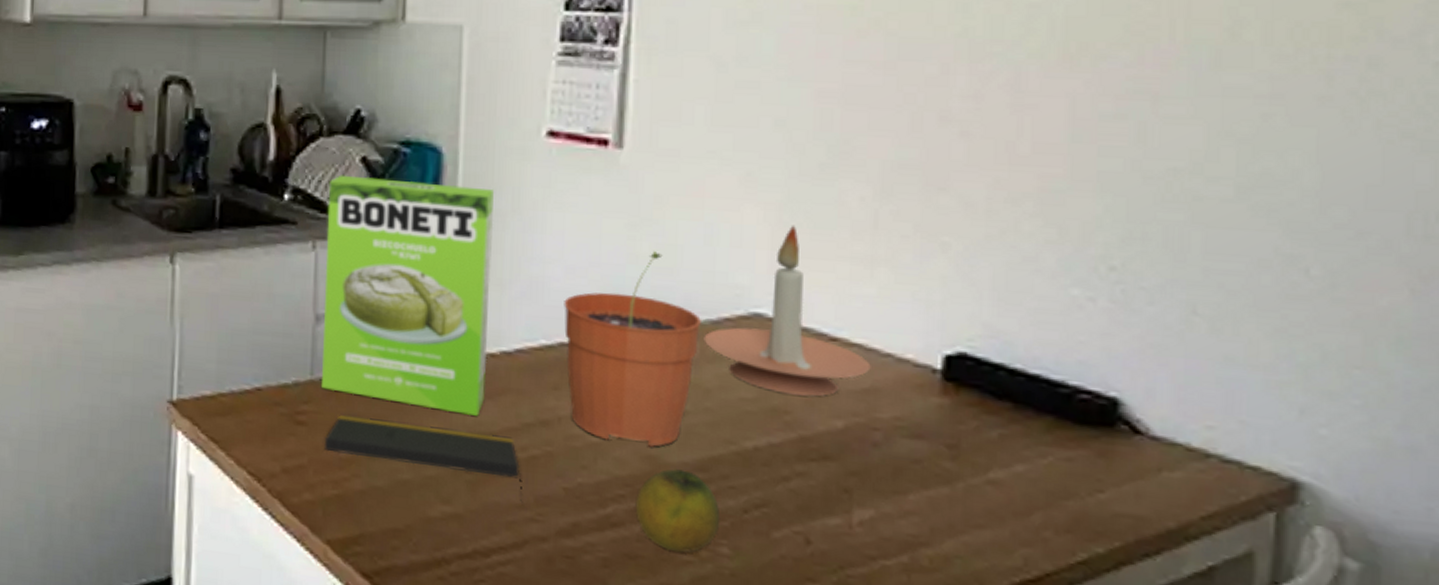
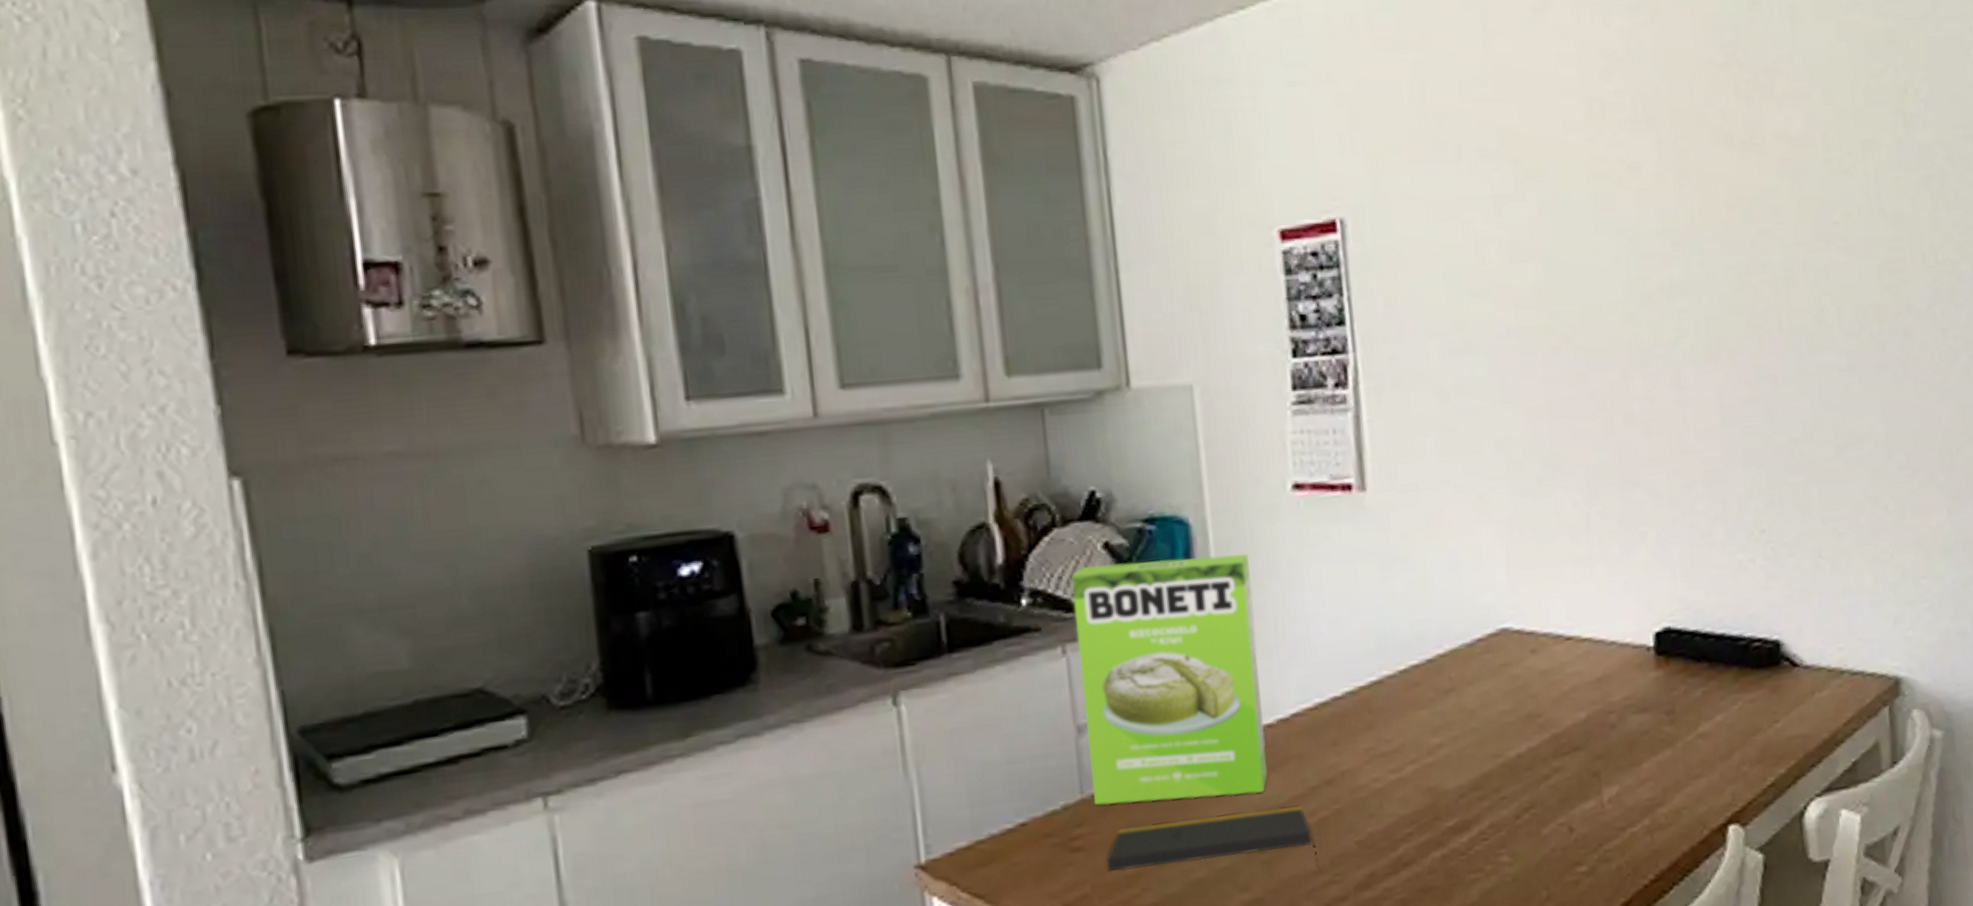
plant pot: present [564,250,703,447] -> none [1331,586,1459,784]
fruit: present [635,469,721,553] -> none [1422,793,1498,874]
candle holder: present [703,225,871,397] -> none [1461,539,1601,699]

